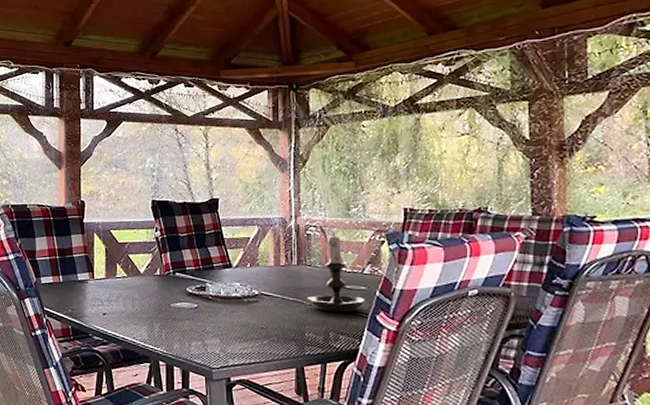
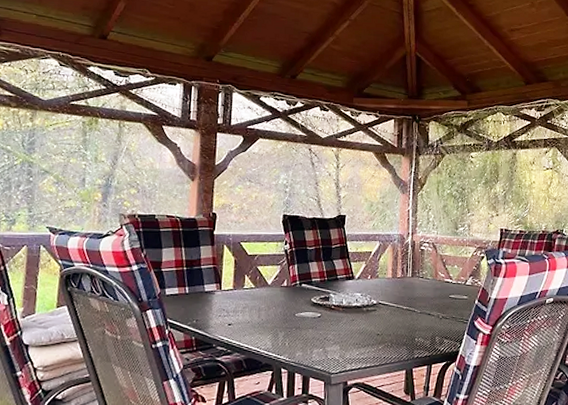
candle holder: present [306,230,365,313] -> none [418,246,466,319]

